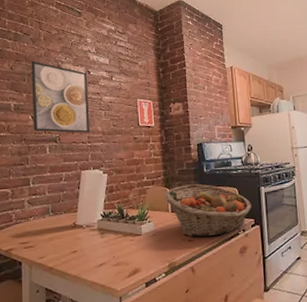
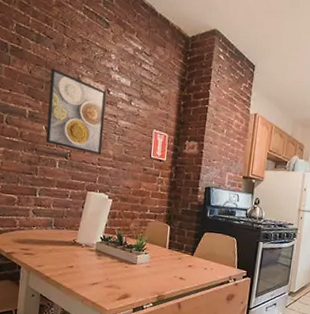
fruit basket: present [165,183,252,238] -> none [164,225,247,280]

